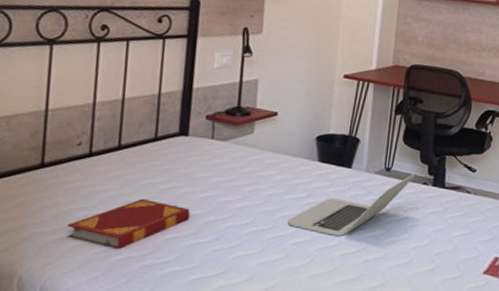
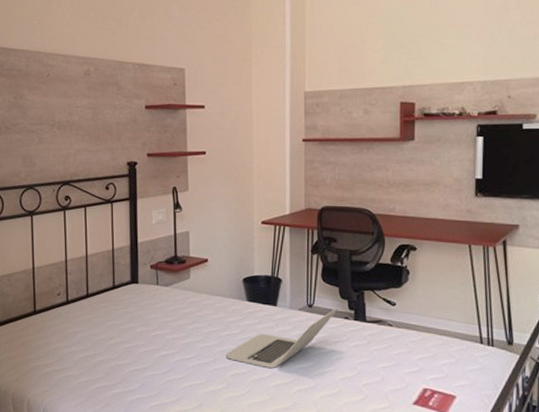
hardback book: present [67,198,191,250] -> none [56,337,147,380]

